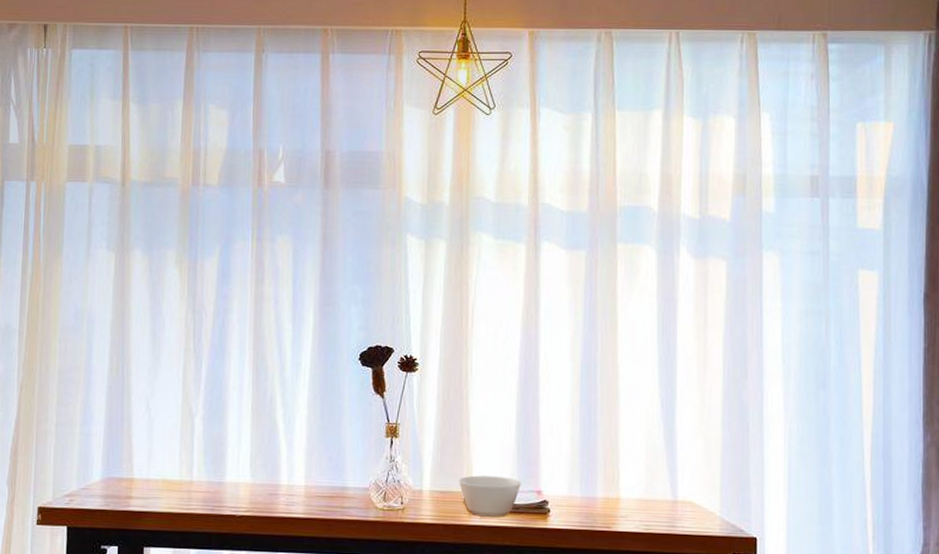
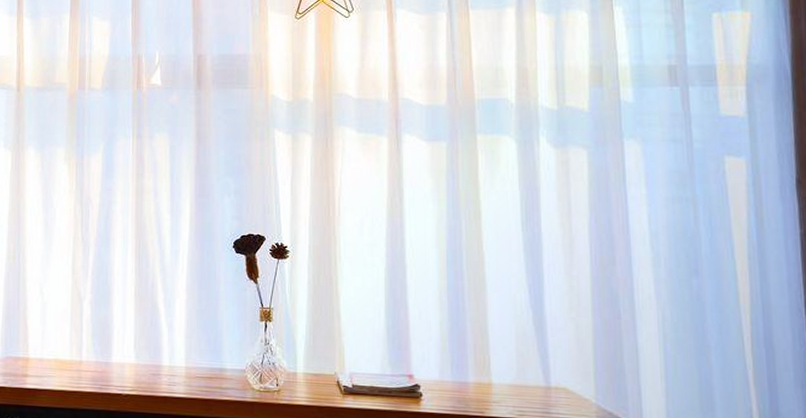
bowl: present [458,475,522,518] -> none [331,359,394,401]

